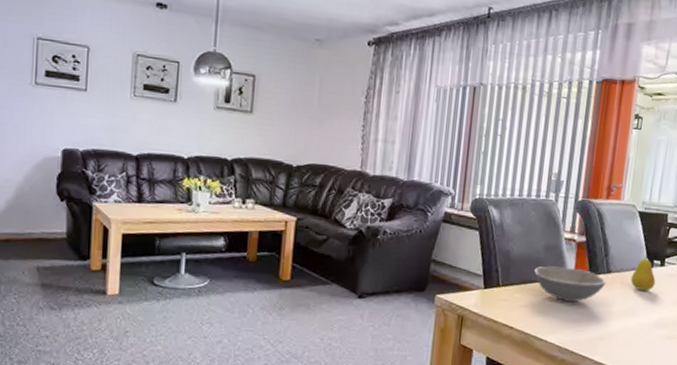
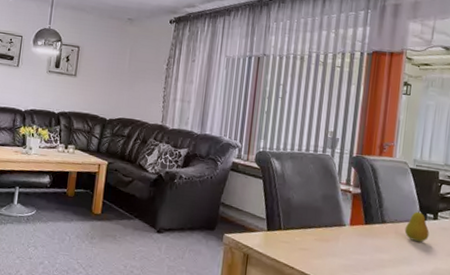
soup bowl: present [534,266,607,303] -> none [313,213,382,248]

